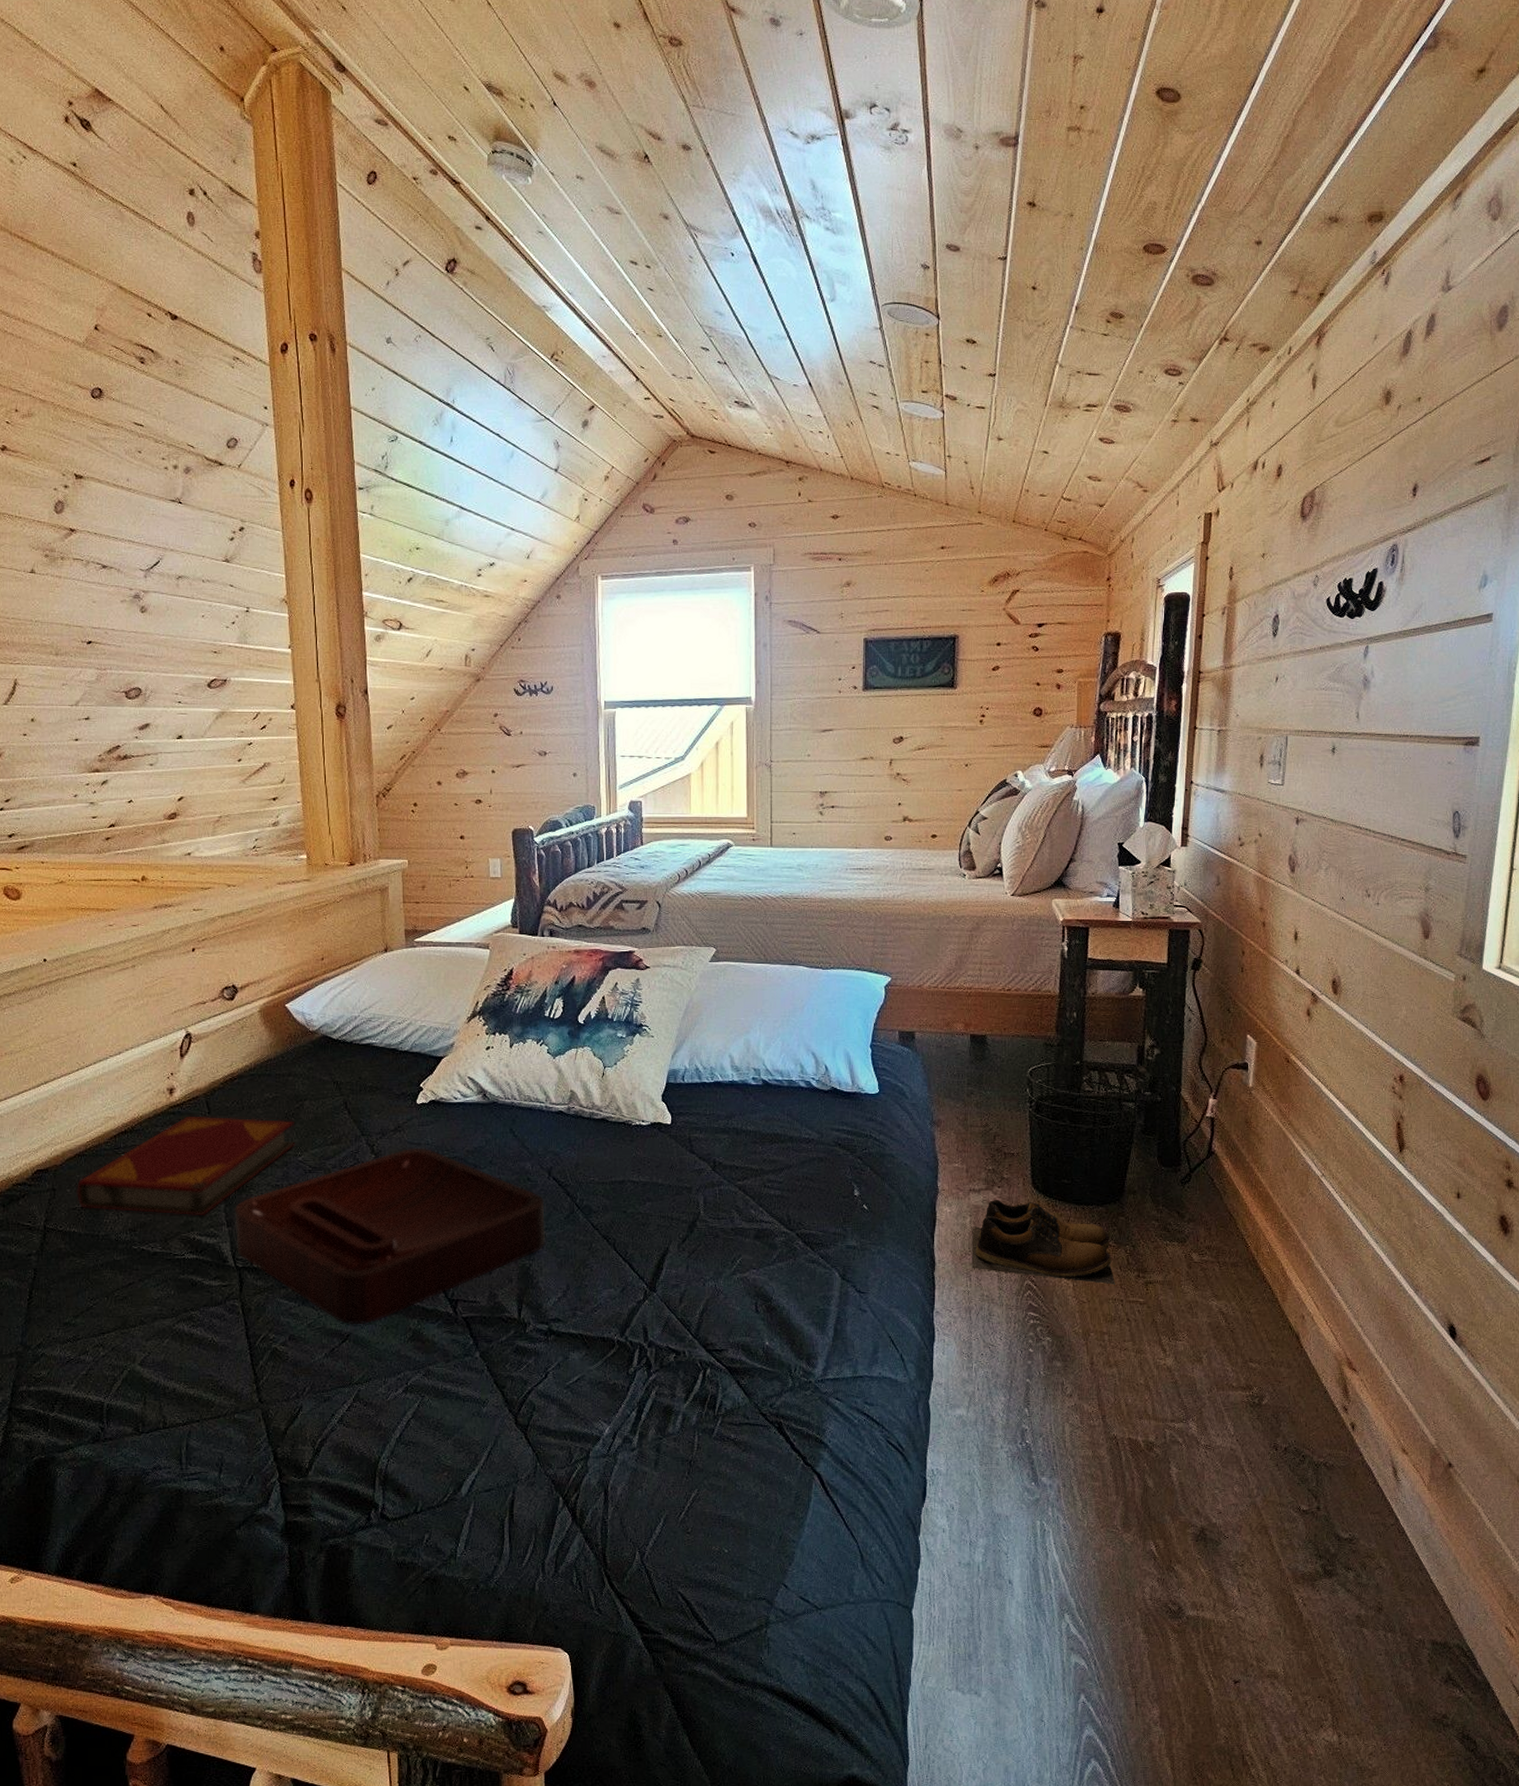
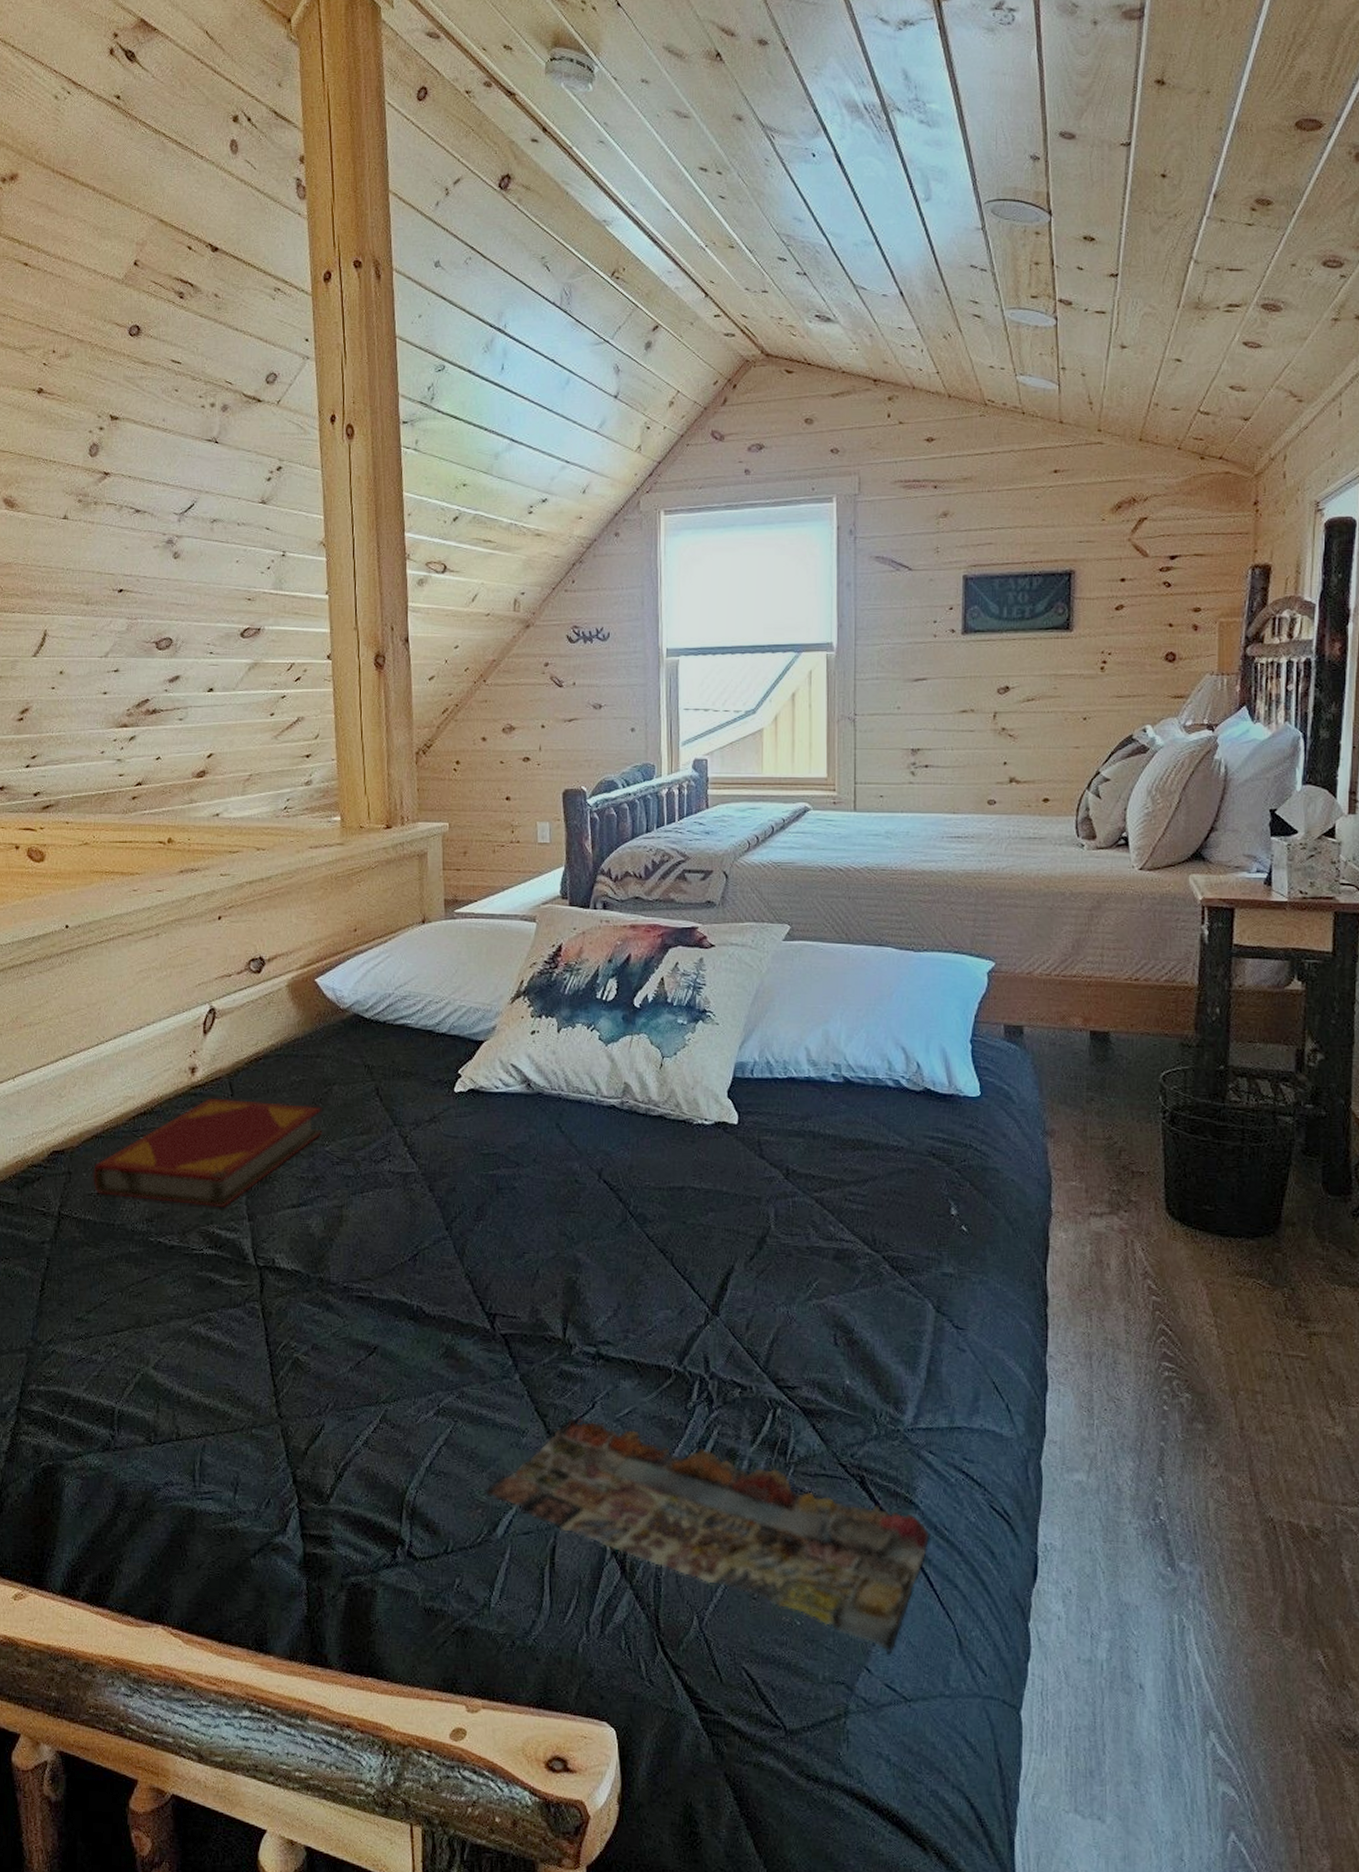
decorative tray: present [235,1147,546,1325] -> none [256,1141,595,1337]
magazine: none [448,1387,837,1573] -> present [482,1417,930,1656]
shoes: present [972,1199,1116,1285] -> none [1092,1225,1271,1335]

